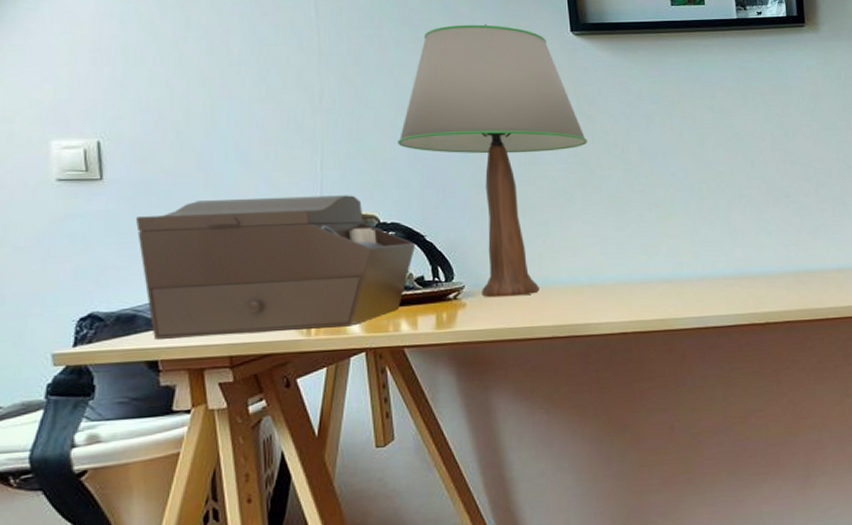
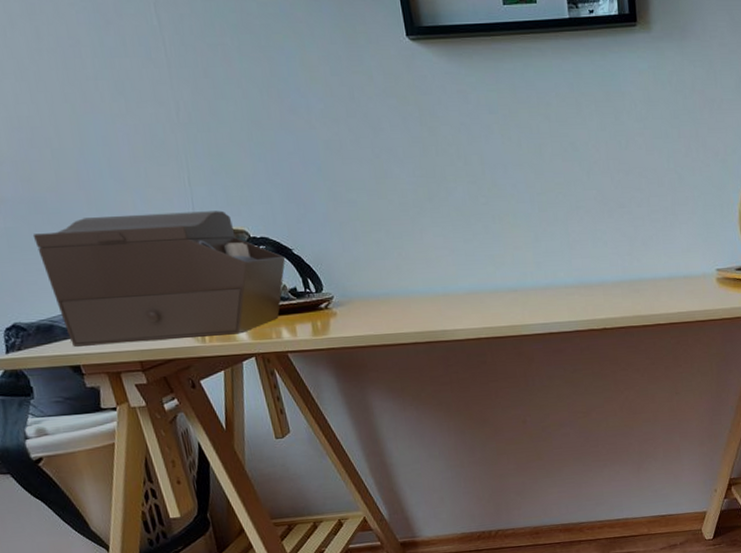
table lamp: present [398,23,588,298] -> none [255,29,432,307]

